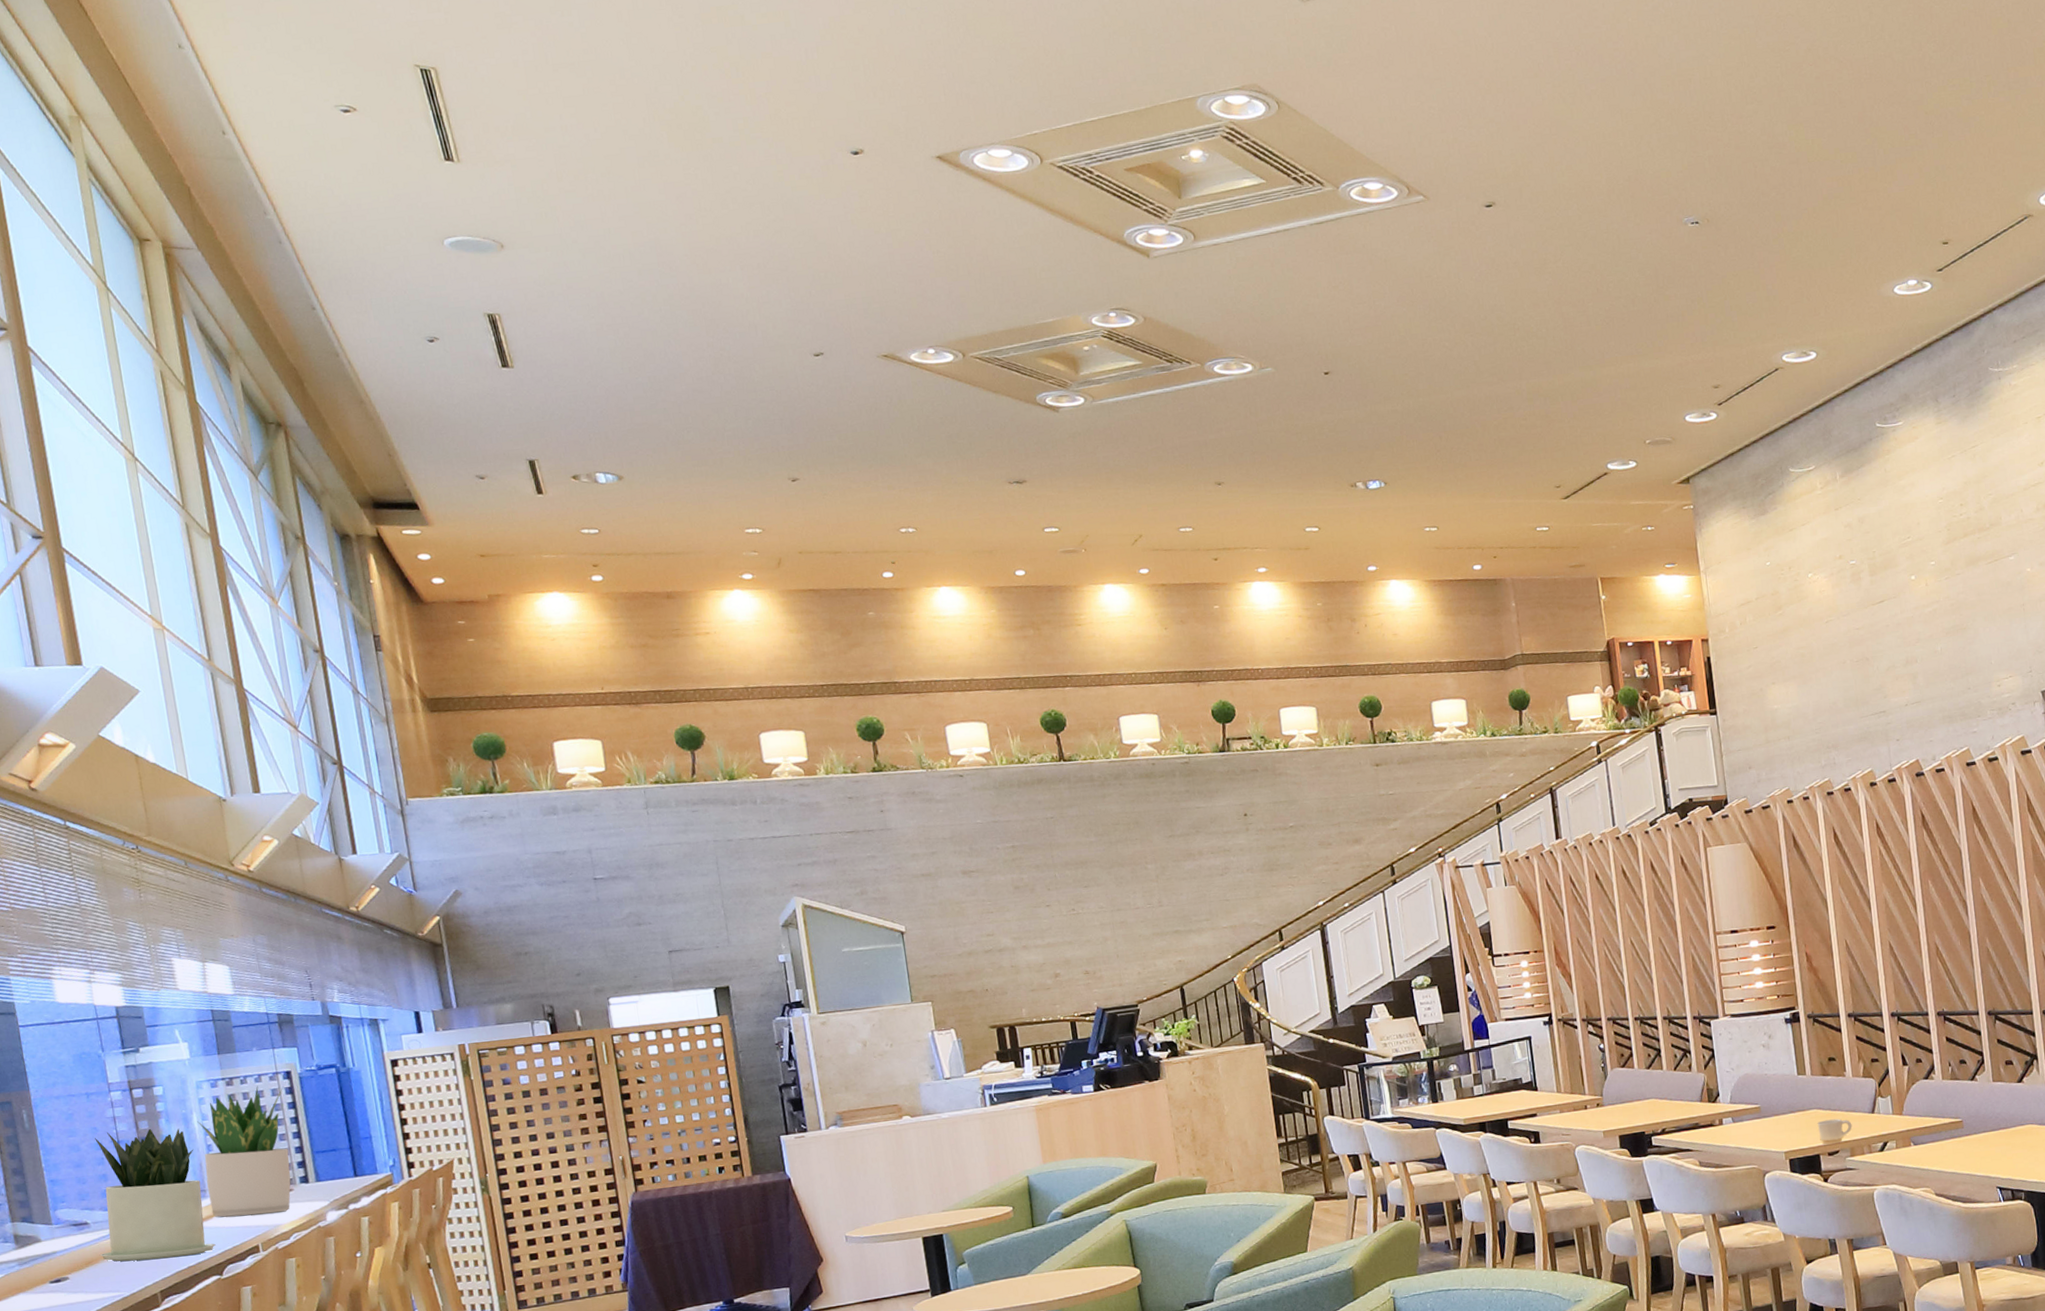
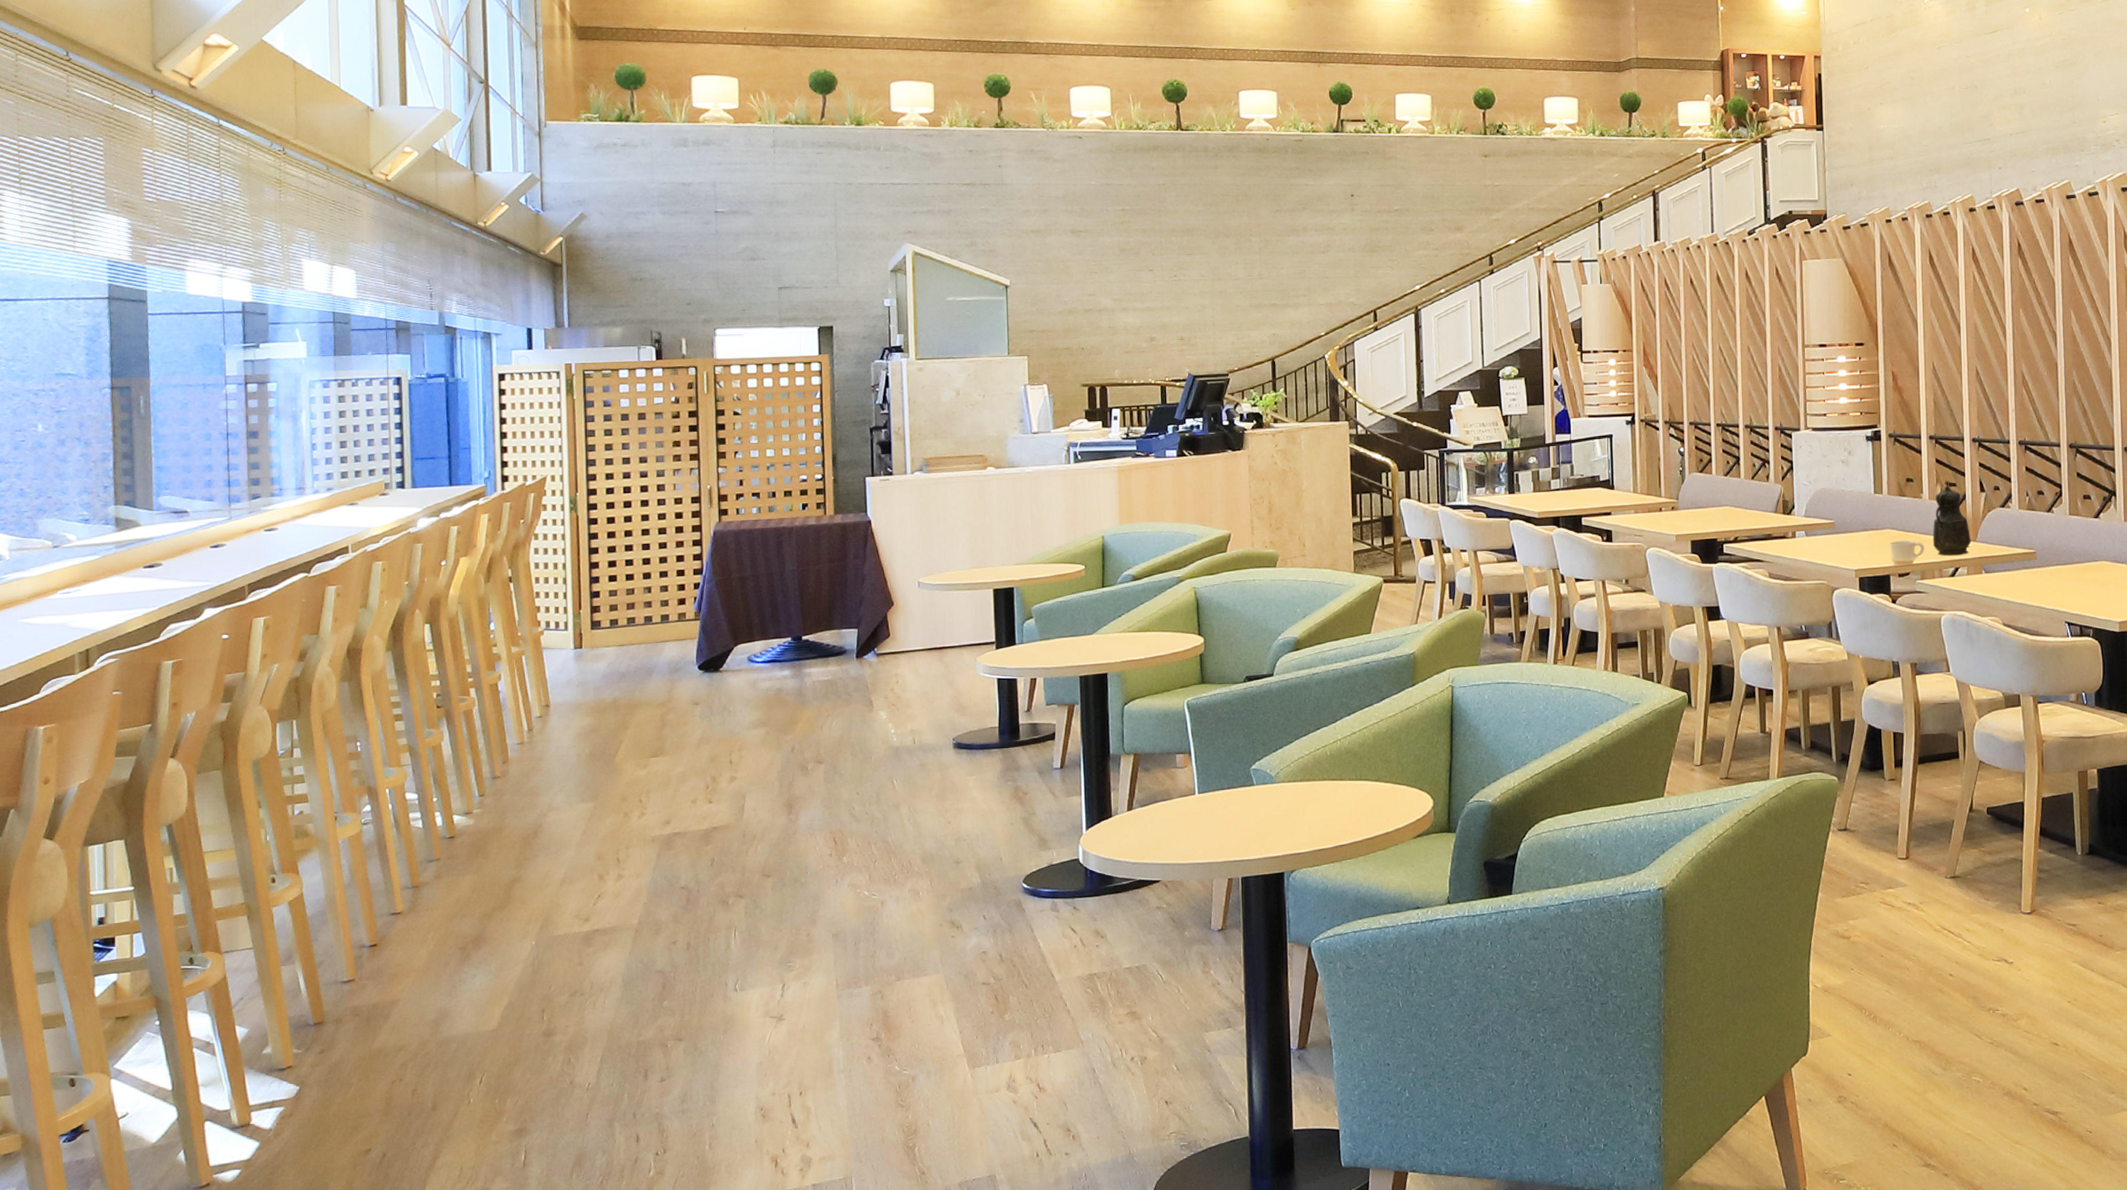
planter: present [95,1128,216,1262] -> none [194,423,307,553]
planter: present [197,1086,291,1218] -> none [305,389,392,517]
coffeepot: none [1858,1056,1898,1132] -> present [1932,480,1972,557]

